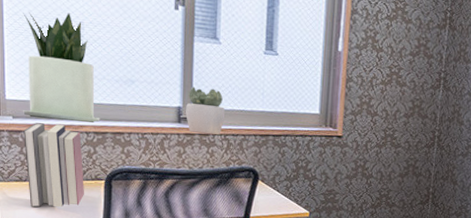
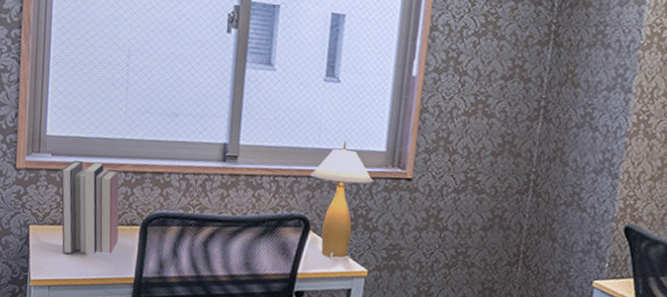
planter: present [22,12,101,124] -> none [61,40,141,162]
succulent plant: present [186,86,226,135] -> none [231,120,276,176]
table lamp: none [256,105,310,205] -> present [310,141,373,260]

